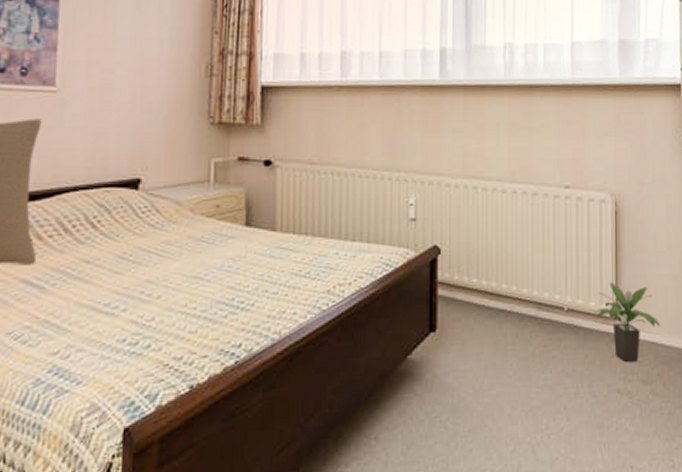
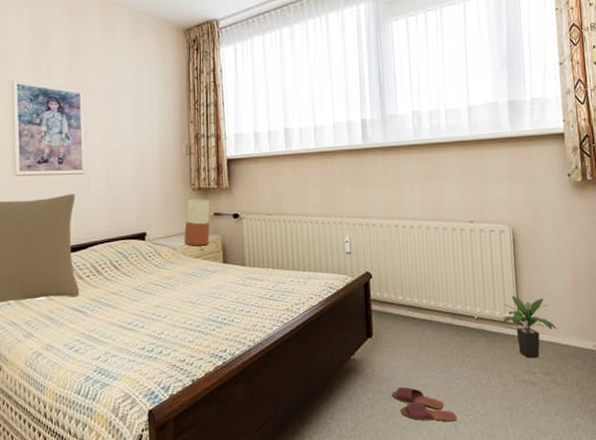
vase: none [193,137,233,201] -> present [184,199,210,247]
slippers: none [457,397,536,444] -> present [392,386,457,422]

